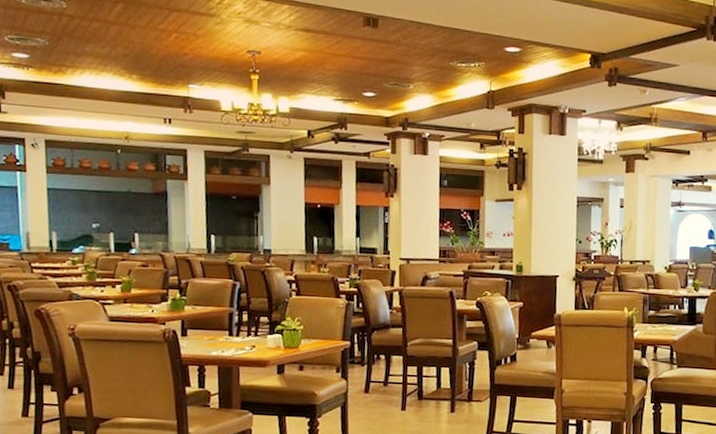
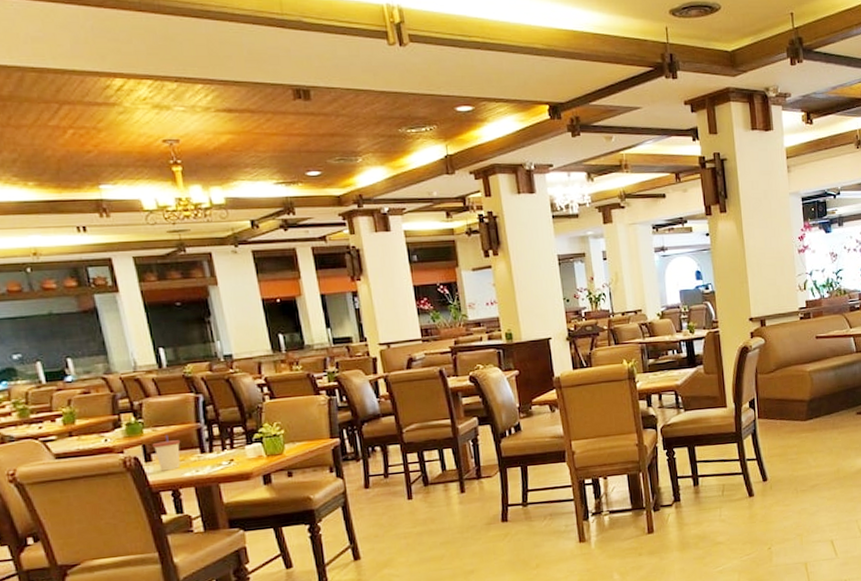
cup: none [190,314,214,347] -> present [152,434,181,471]

